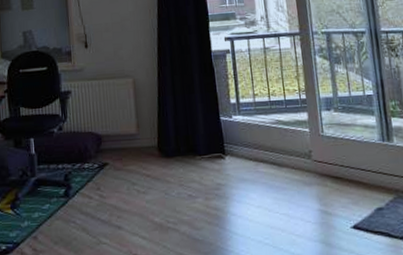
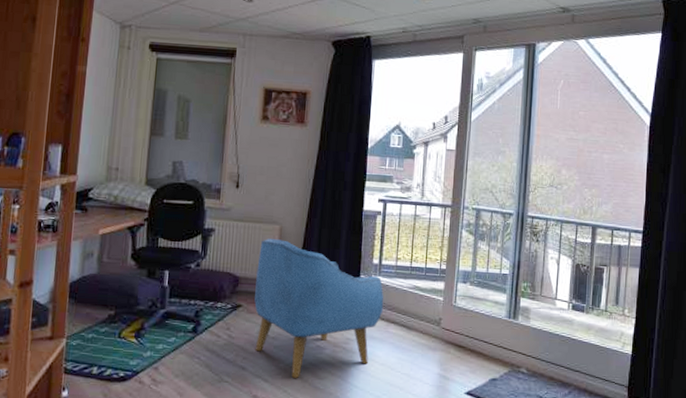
armchair: none [117,92,250,232] -> present [254,239,384,378]

